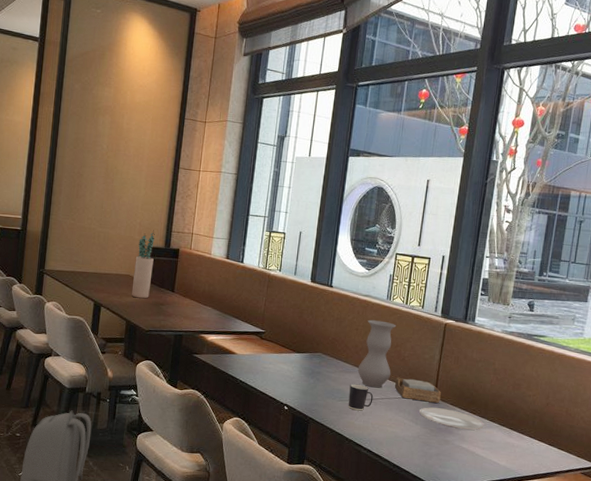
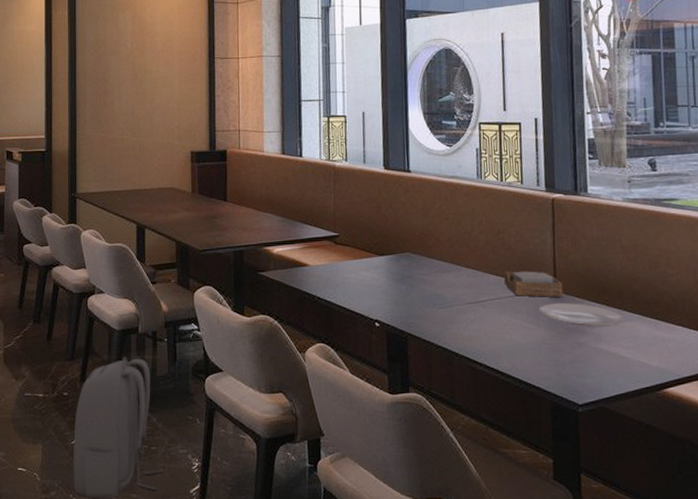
vase: present [131,230,155,299] -> none [177,132,199,213]
mug: present [348,384,374,411] -> none [450,285,481,318]
vase: present [357,319,397,388] -> none [456,204,498,287]

